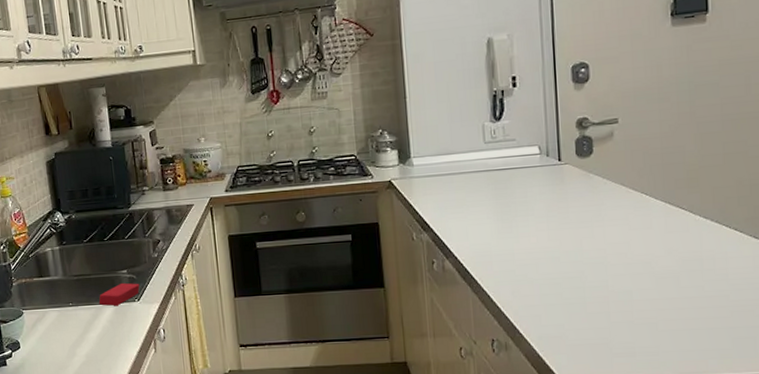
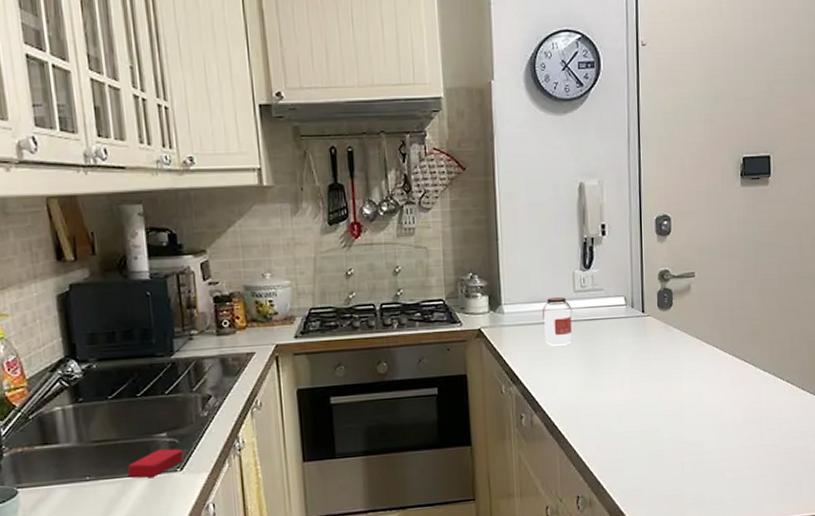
jar: none [452,148,483,195] -> present [542,296,572,346]

